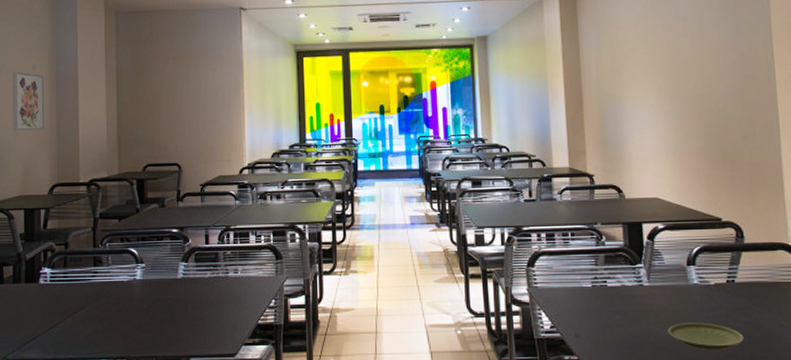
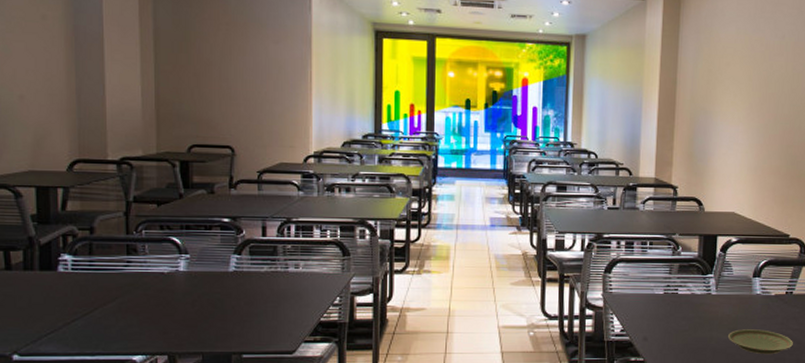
wall art: present [12,71,45,132] -> none [13,20,60,97]

